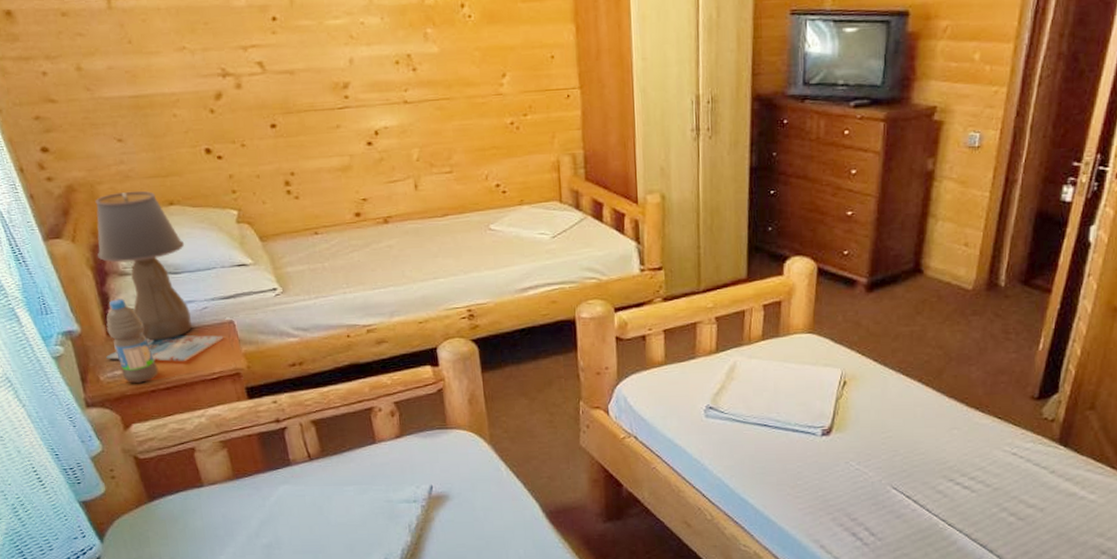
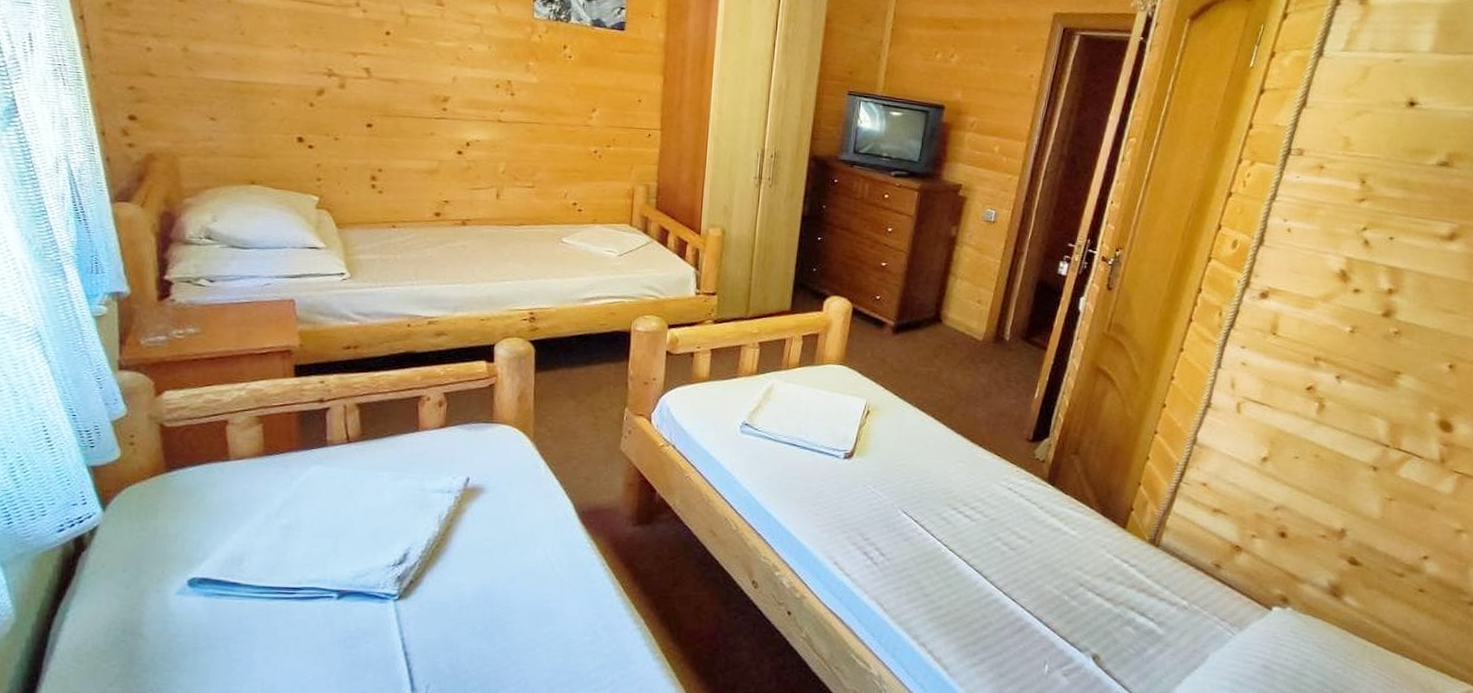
table lamp: present [95,191,192,341] -> none [165,166,259,311]
water bottle: present [106,299,159,383] -> none [159,266,206,350]
magazine: present [106,334,224,362] -> none [152,307,281,333]

